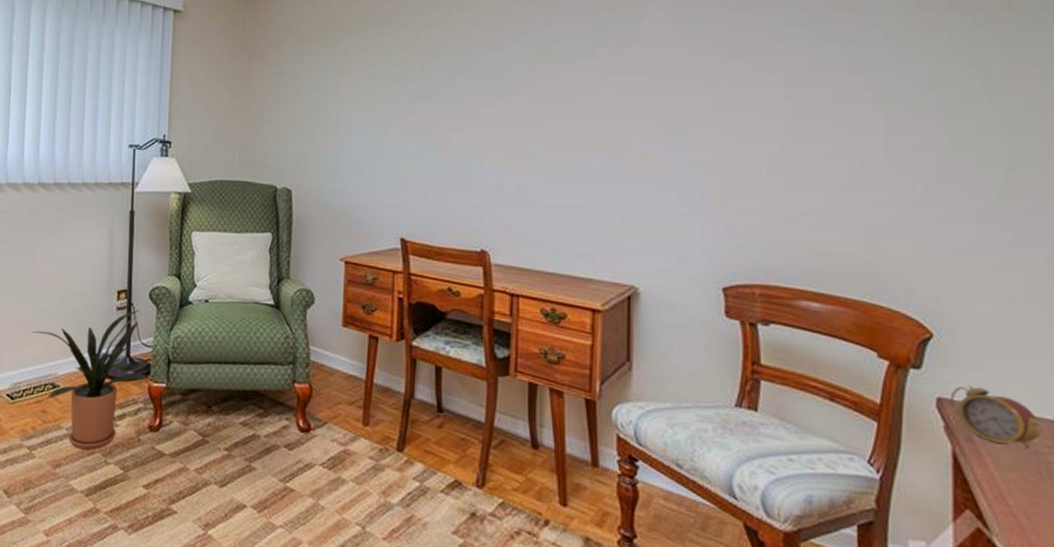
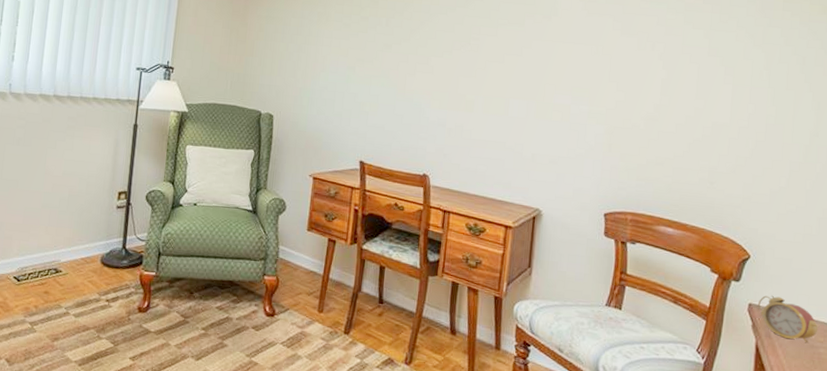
house plant: present [31,310,151,450] -> none [39,209,143,327]

